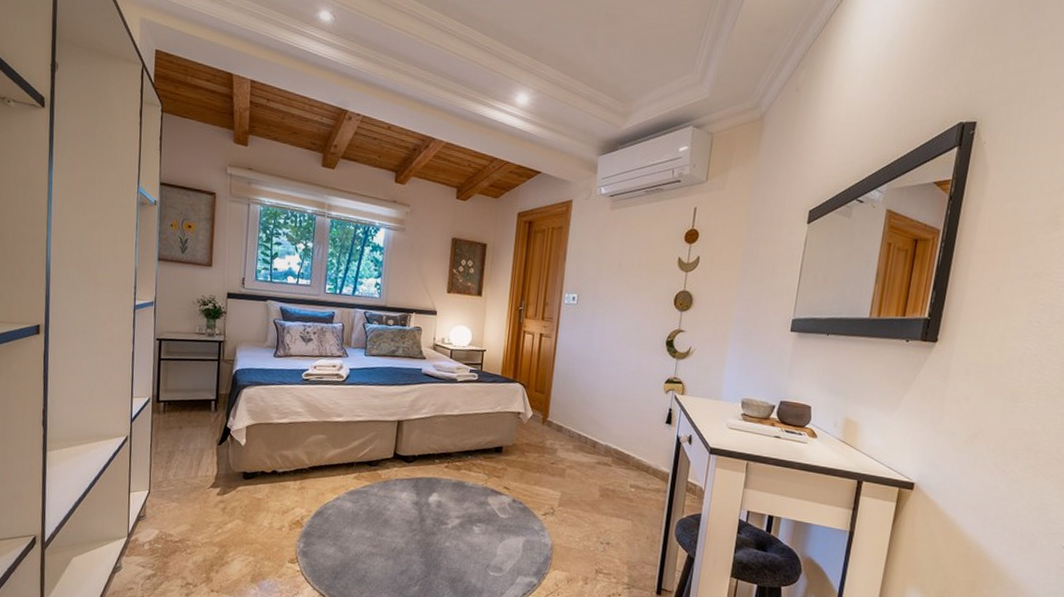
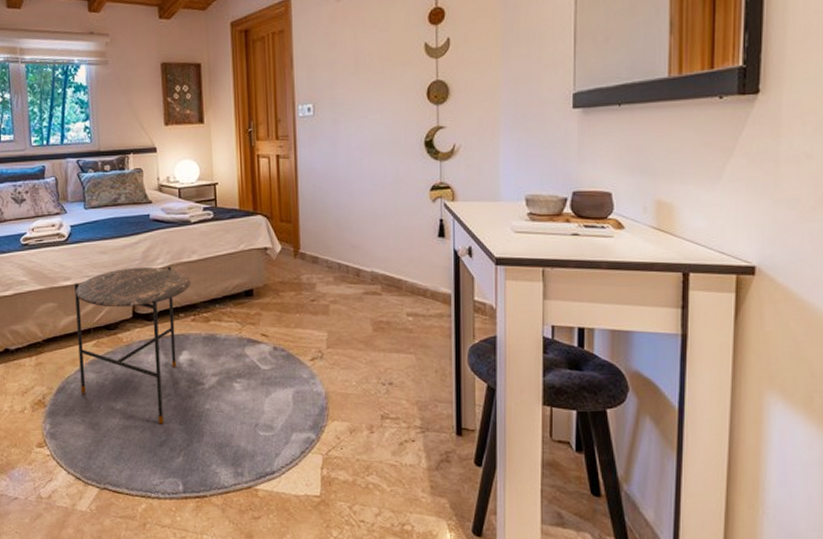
side table: none [337,413,450,555] -> present [74,266,192,424]

